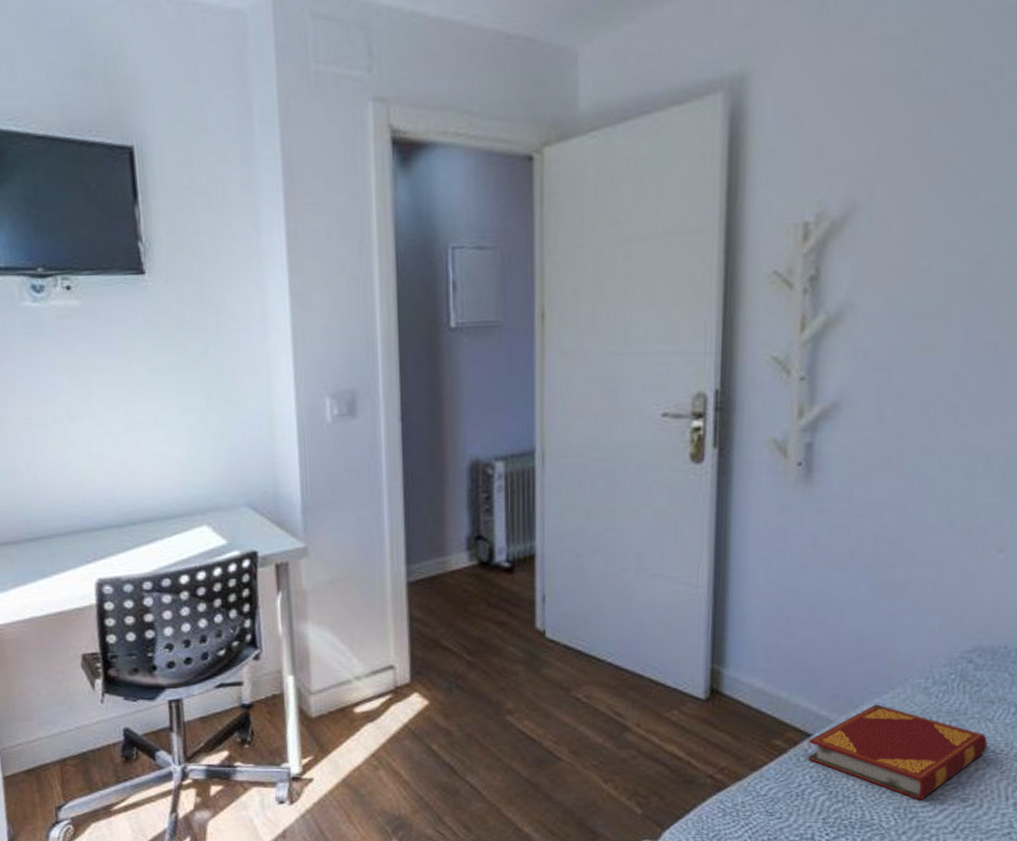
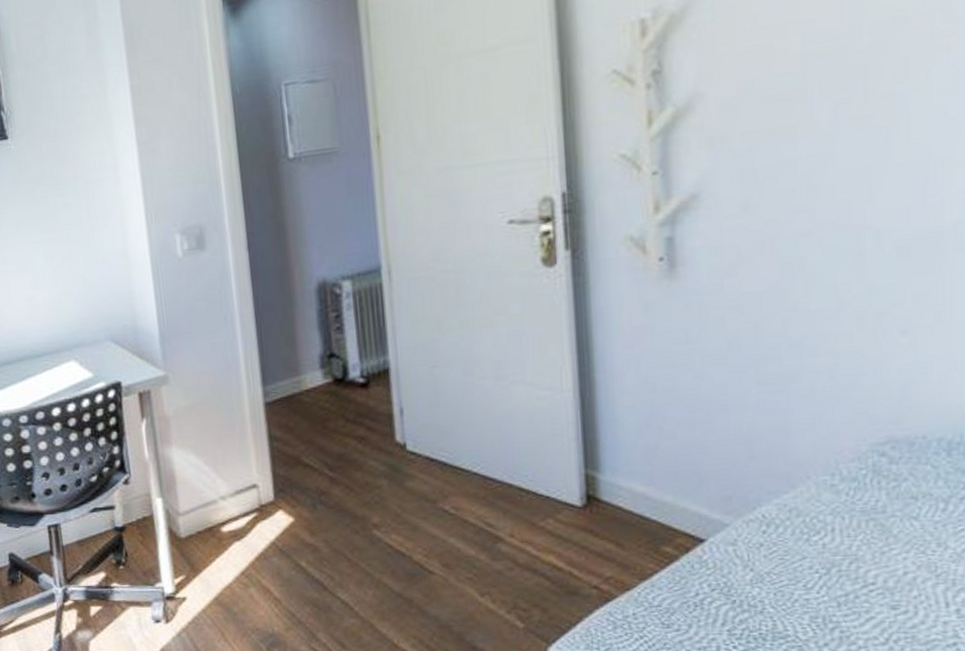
hardback book: present [807,704,987,801] -> none [701,505,914,609]

